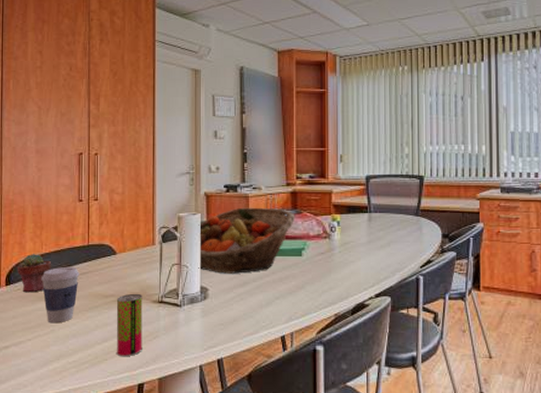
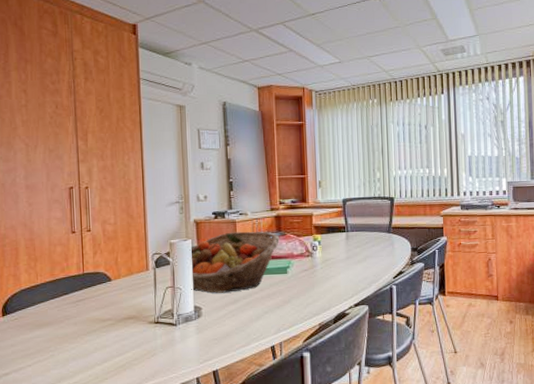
potted succulent: present [18,253,52,293] -> none [13,284,48,322]
coffee cup: present [41,266,79,324] -> none [38,294,76,349]
beverage can: present [116,293,143,357] -> none [113,316,141,375]

